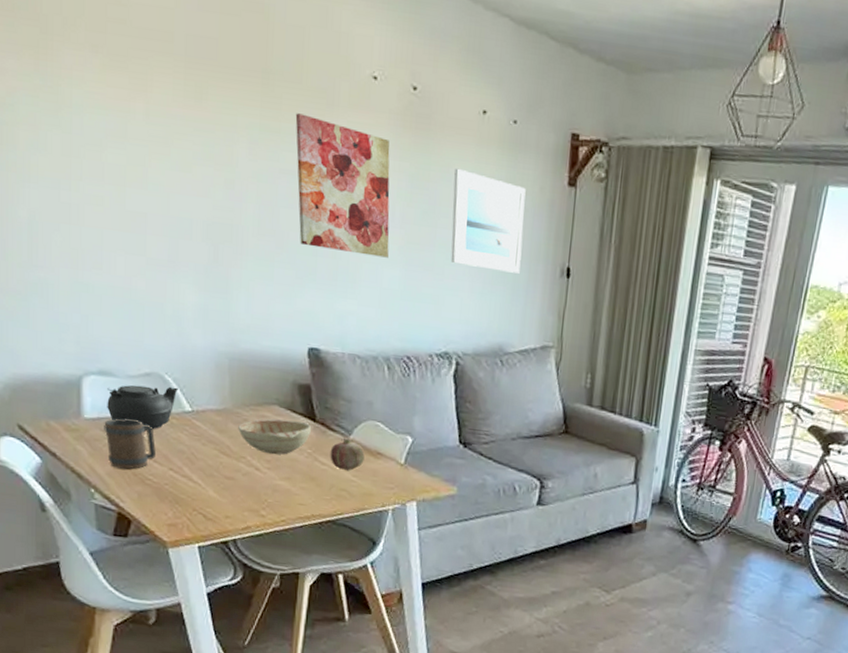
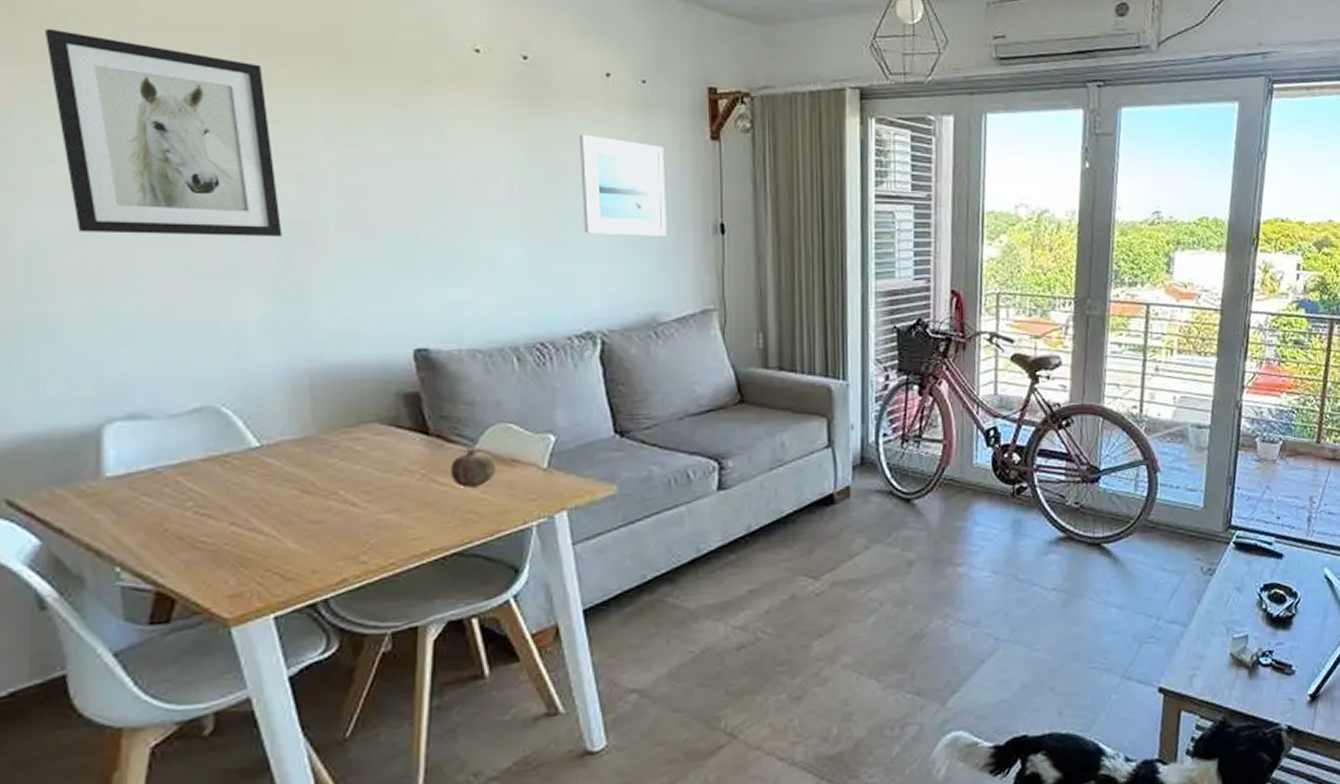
wall art: none [38,26,213,236] -> present [45,28,283,238]
mug: present [104,418,156,469] -> none [135,469,210,535]
teapot: present [107,384,178,429] -> none [139,420,241,476]
decorative bowl: present [238,418,312,455] -> none [325,438,425,484]
wall art: present [295,113,390,258] -> none [383,94,508,237]

